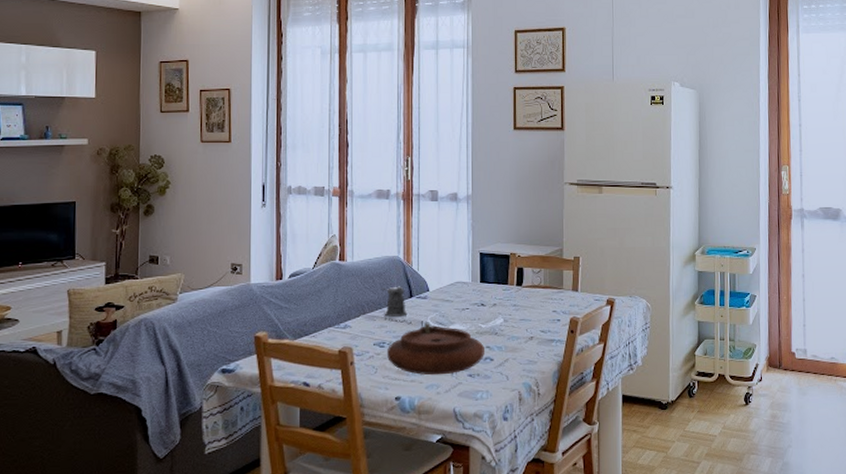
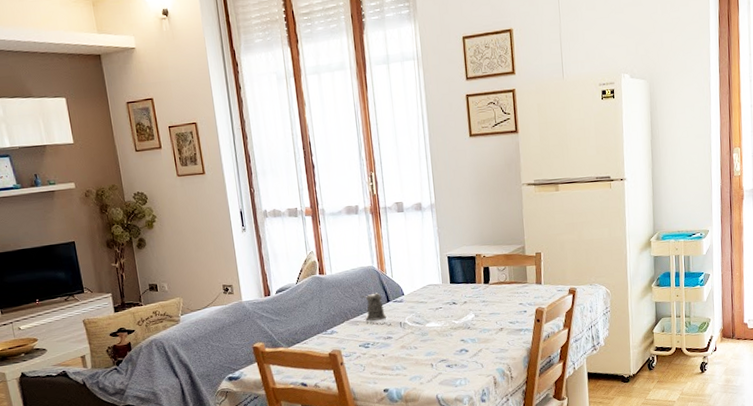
plate: present [386,323,484,376] -> none [371,323,460,369]

